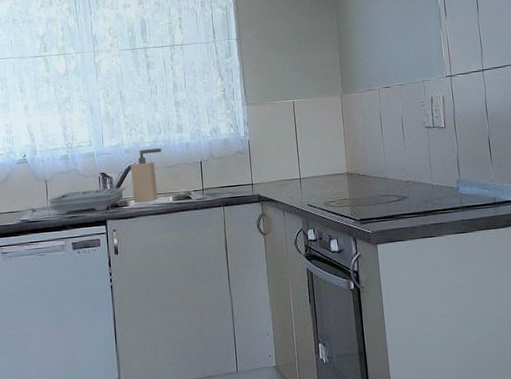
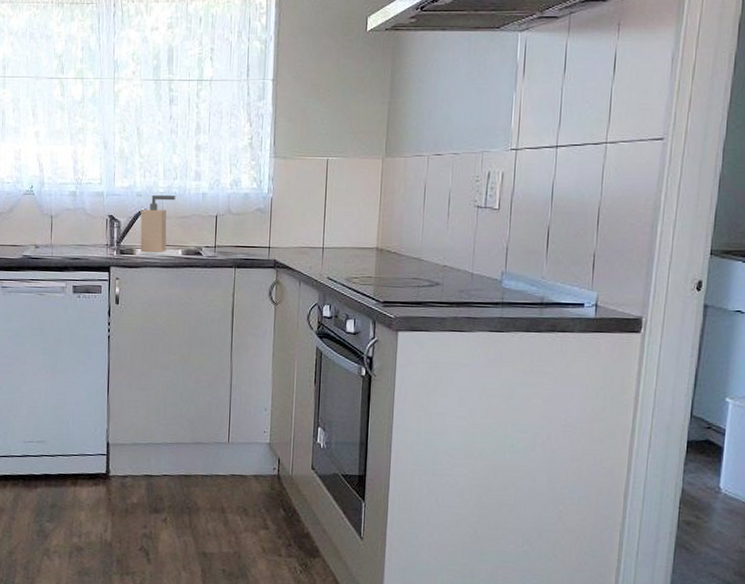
dish rack: present [46,187,127,215] -> none [50,231,134,255]

